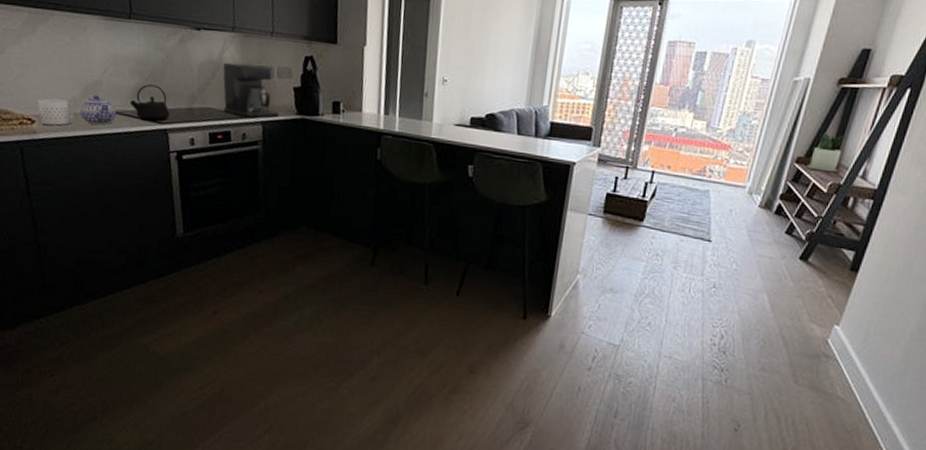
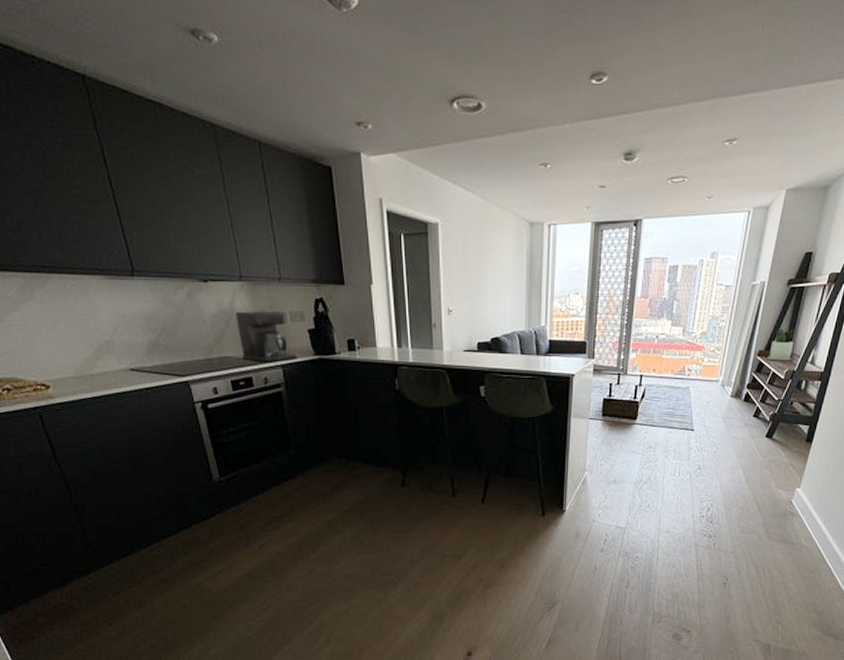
mug: present [37,98,75,126] -> none [48,362,91,388]
teapot: present [79,95,117,125] -> none [94,355,135,384]
kettle: present [130,84,170,123] -> none [147,339,189,376]

